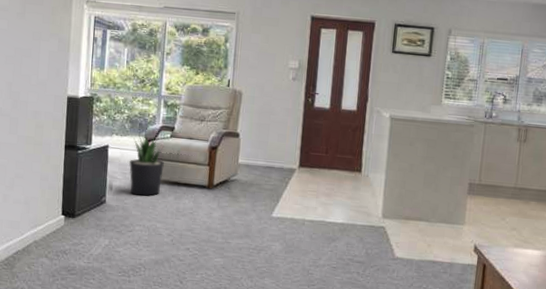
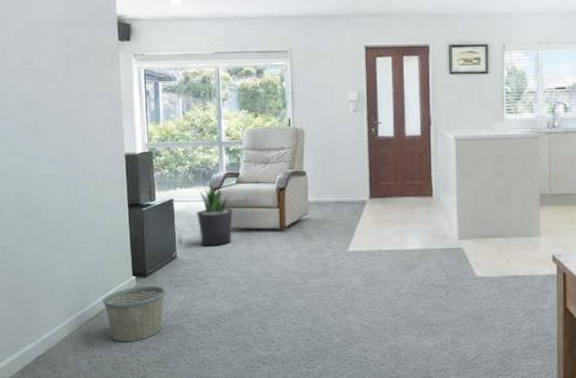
basket: none [31,225,92,279] -> present [103,286,166,342]

